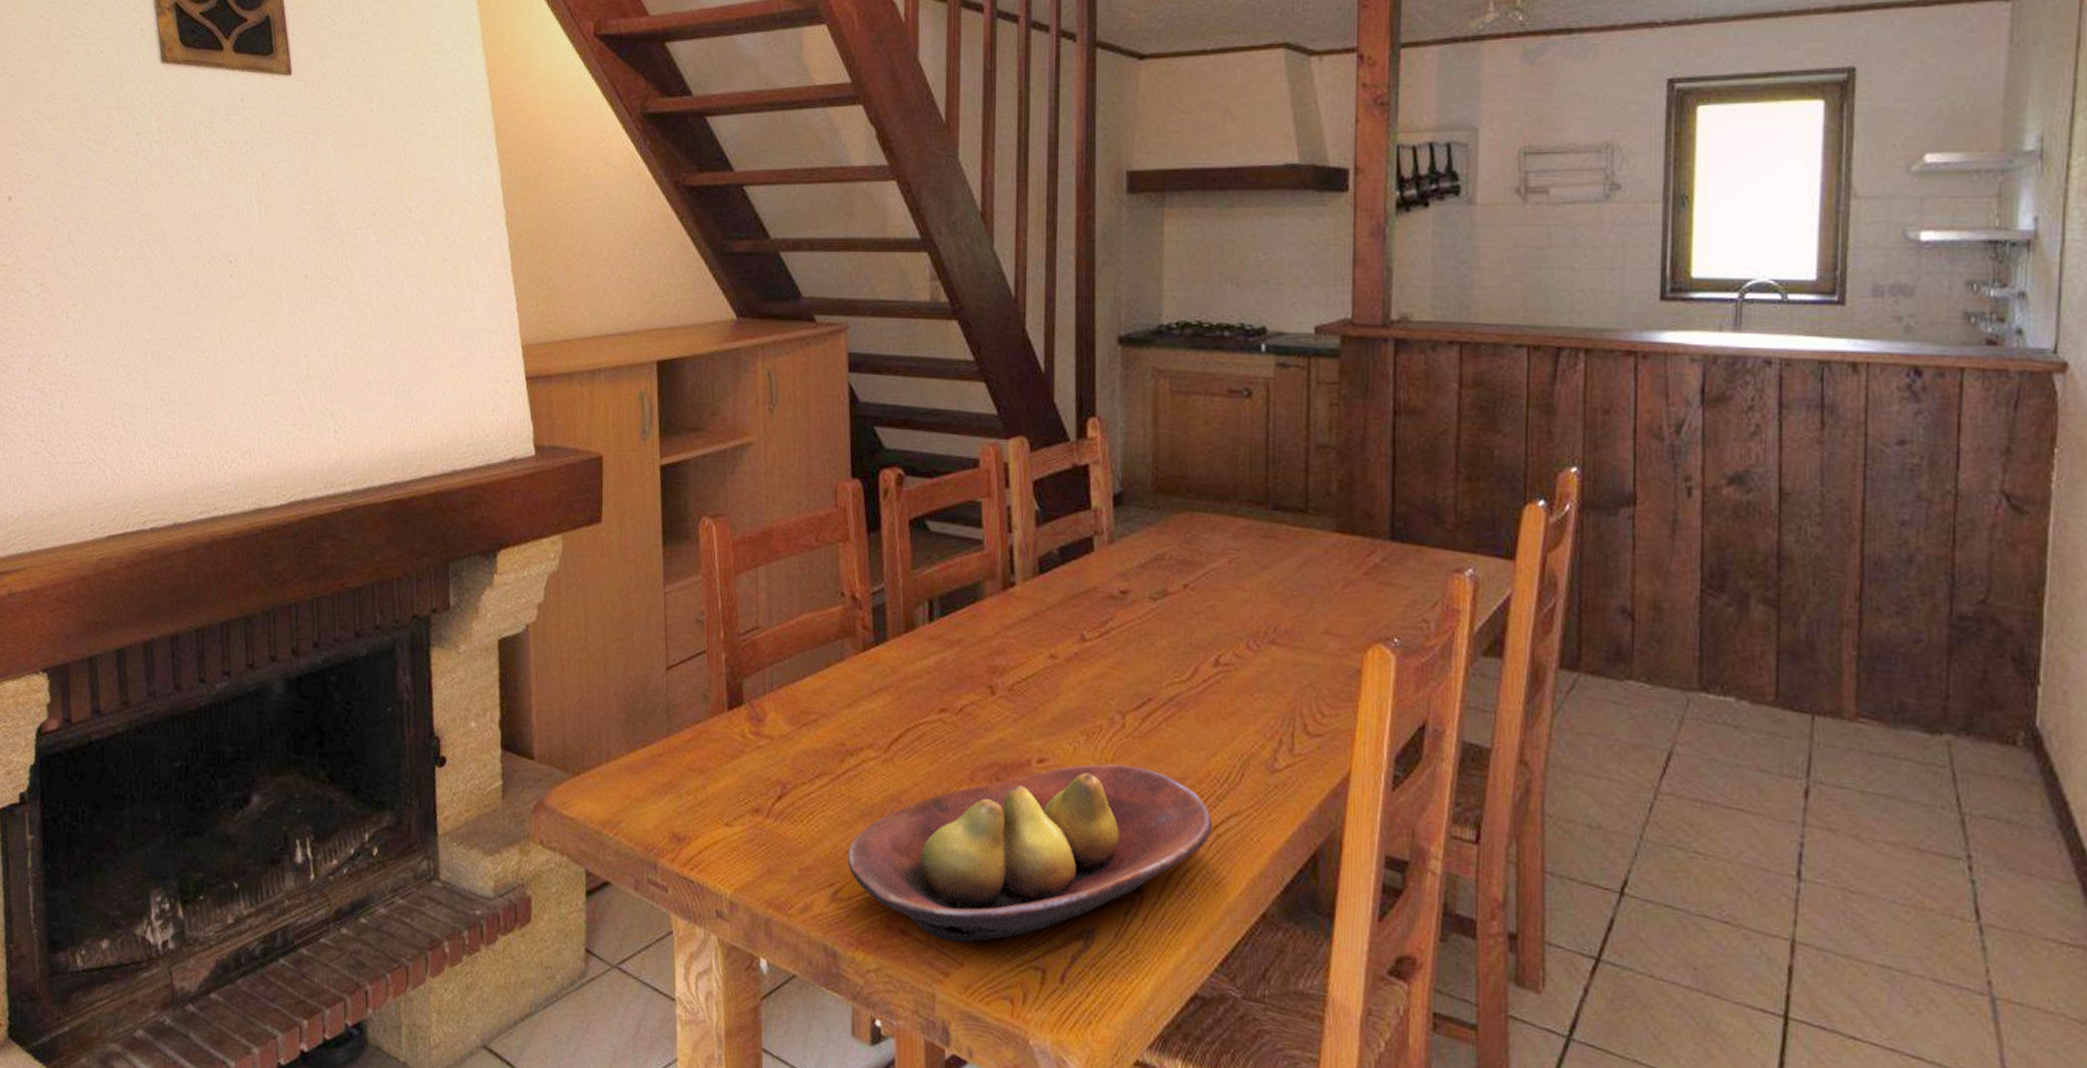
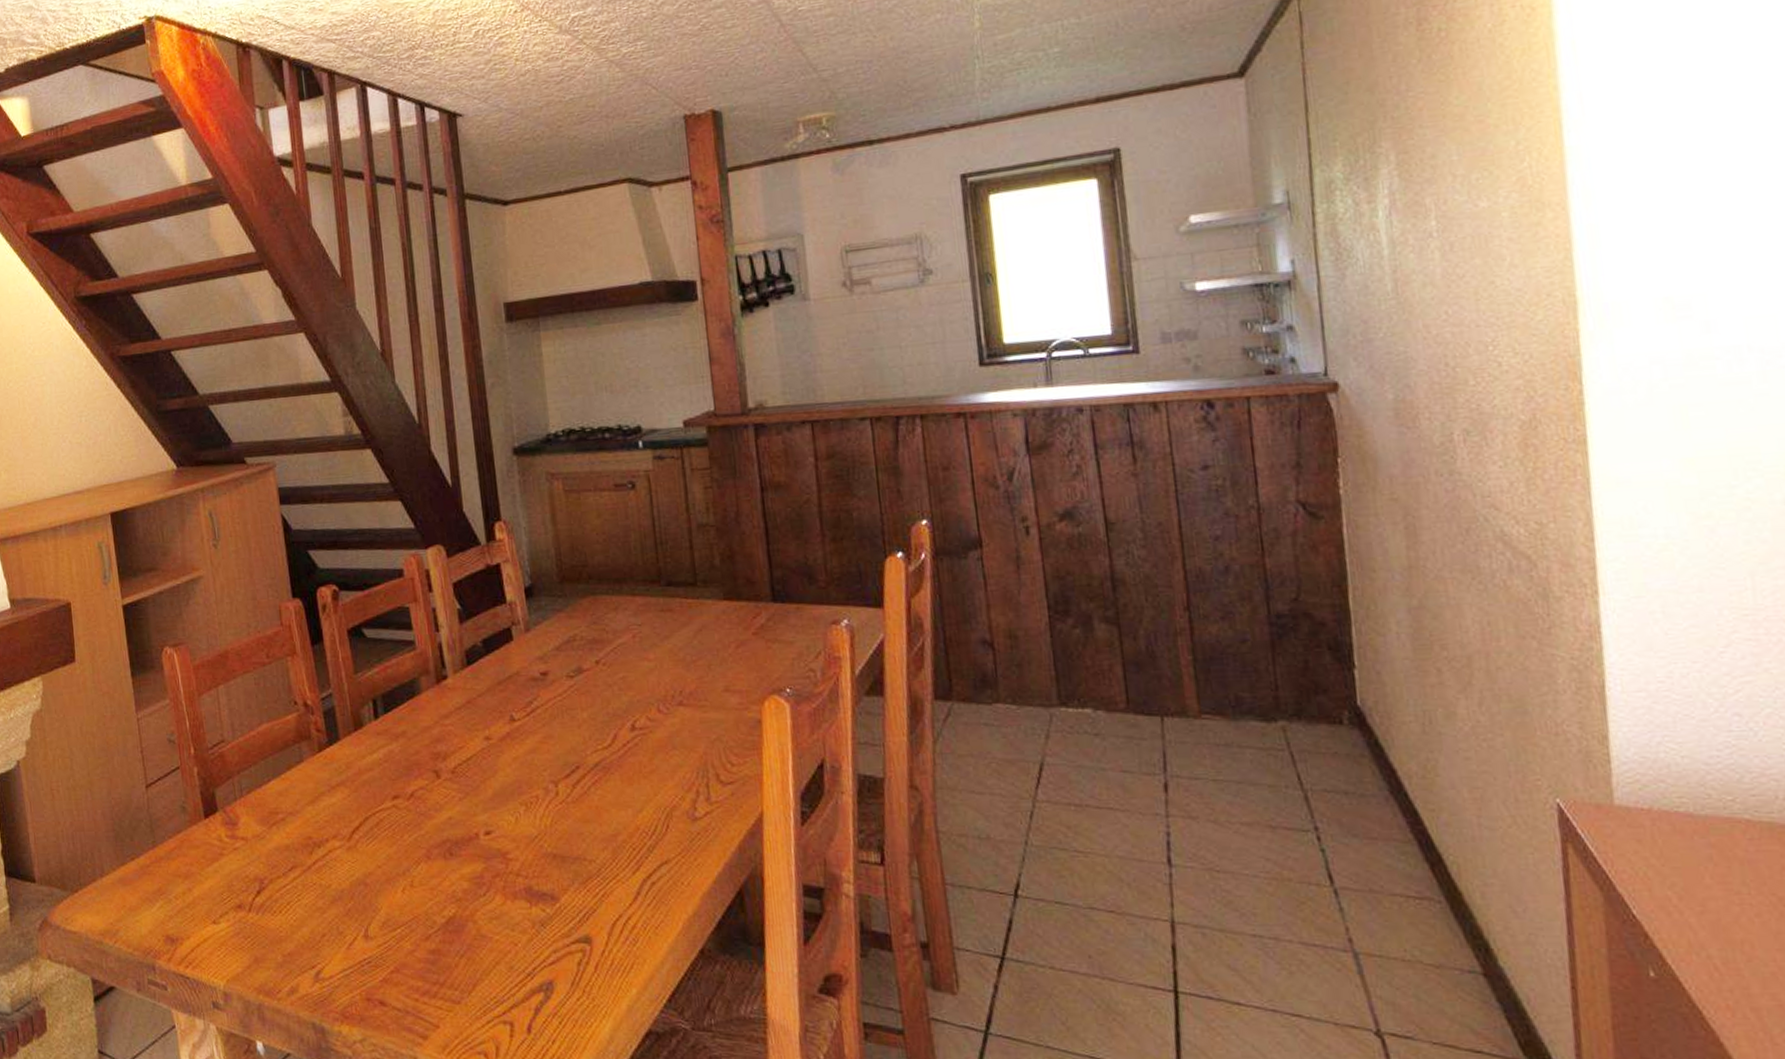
fruit bowl: present [847,763,1213,942] -> none [324,829,647,1006]

